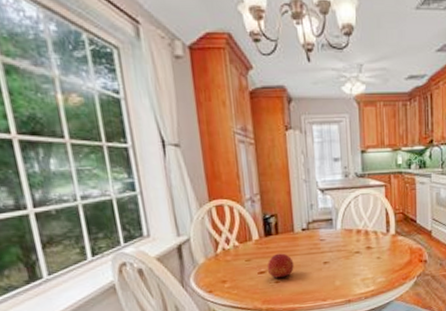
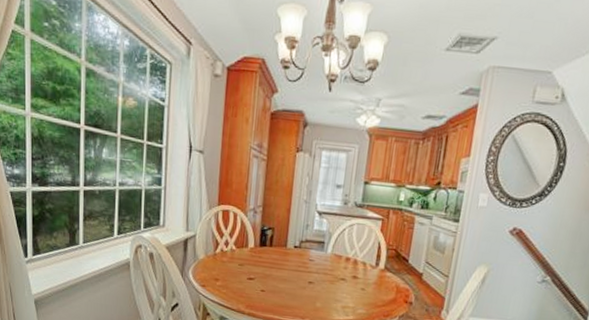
fruit: present [267,253,294,279] -> none [256,264,281,289]

